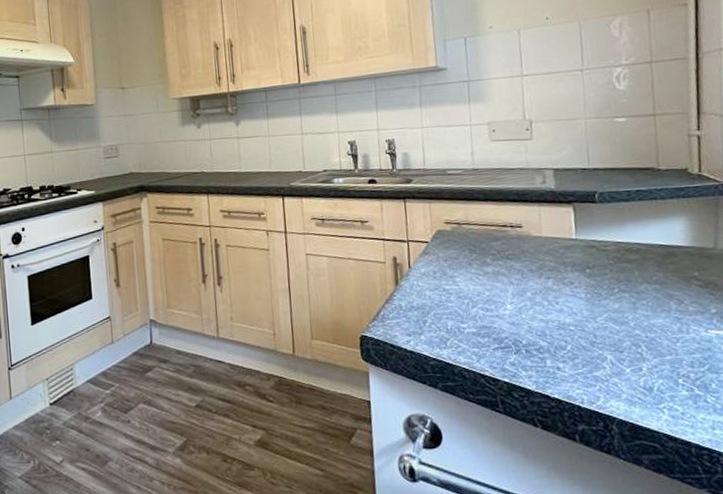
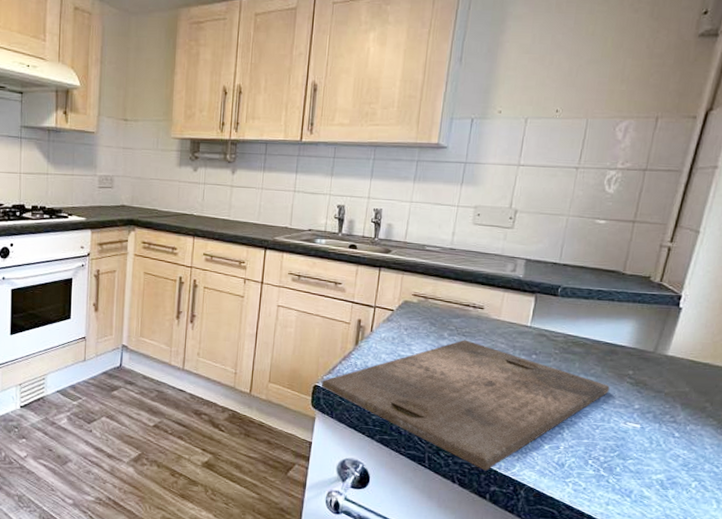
cutting board: none [368,263,679,408] -> present [322,340,610,471]

